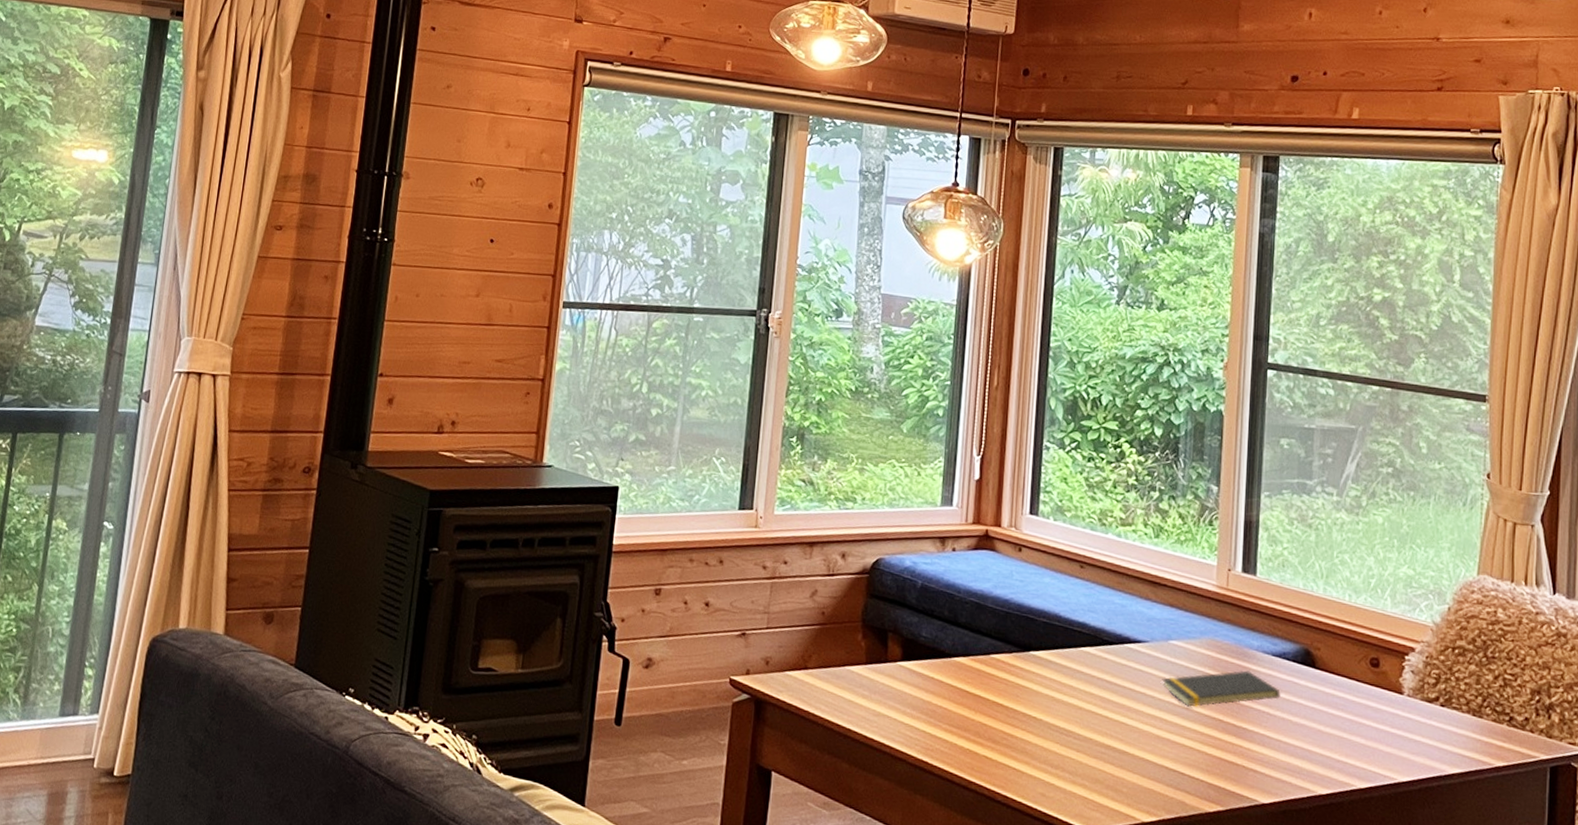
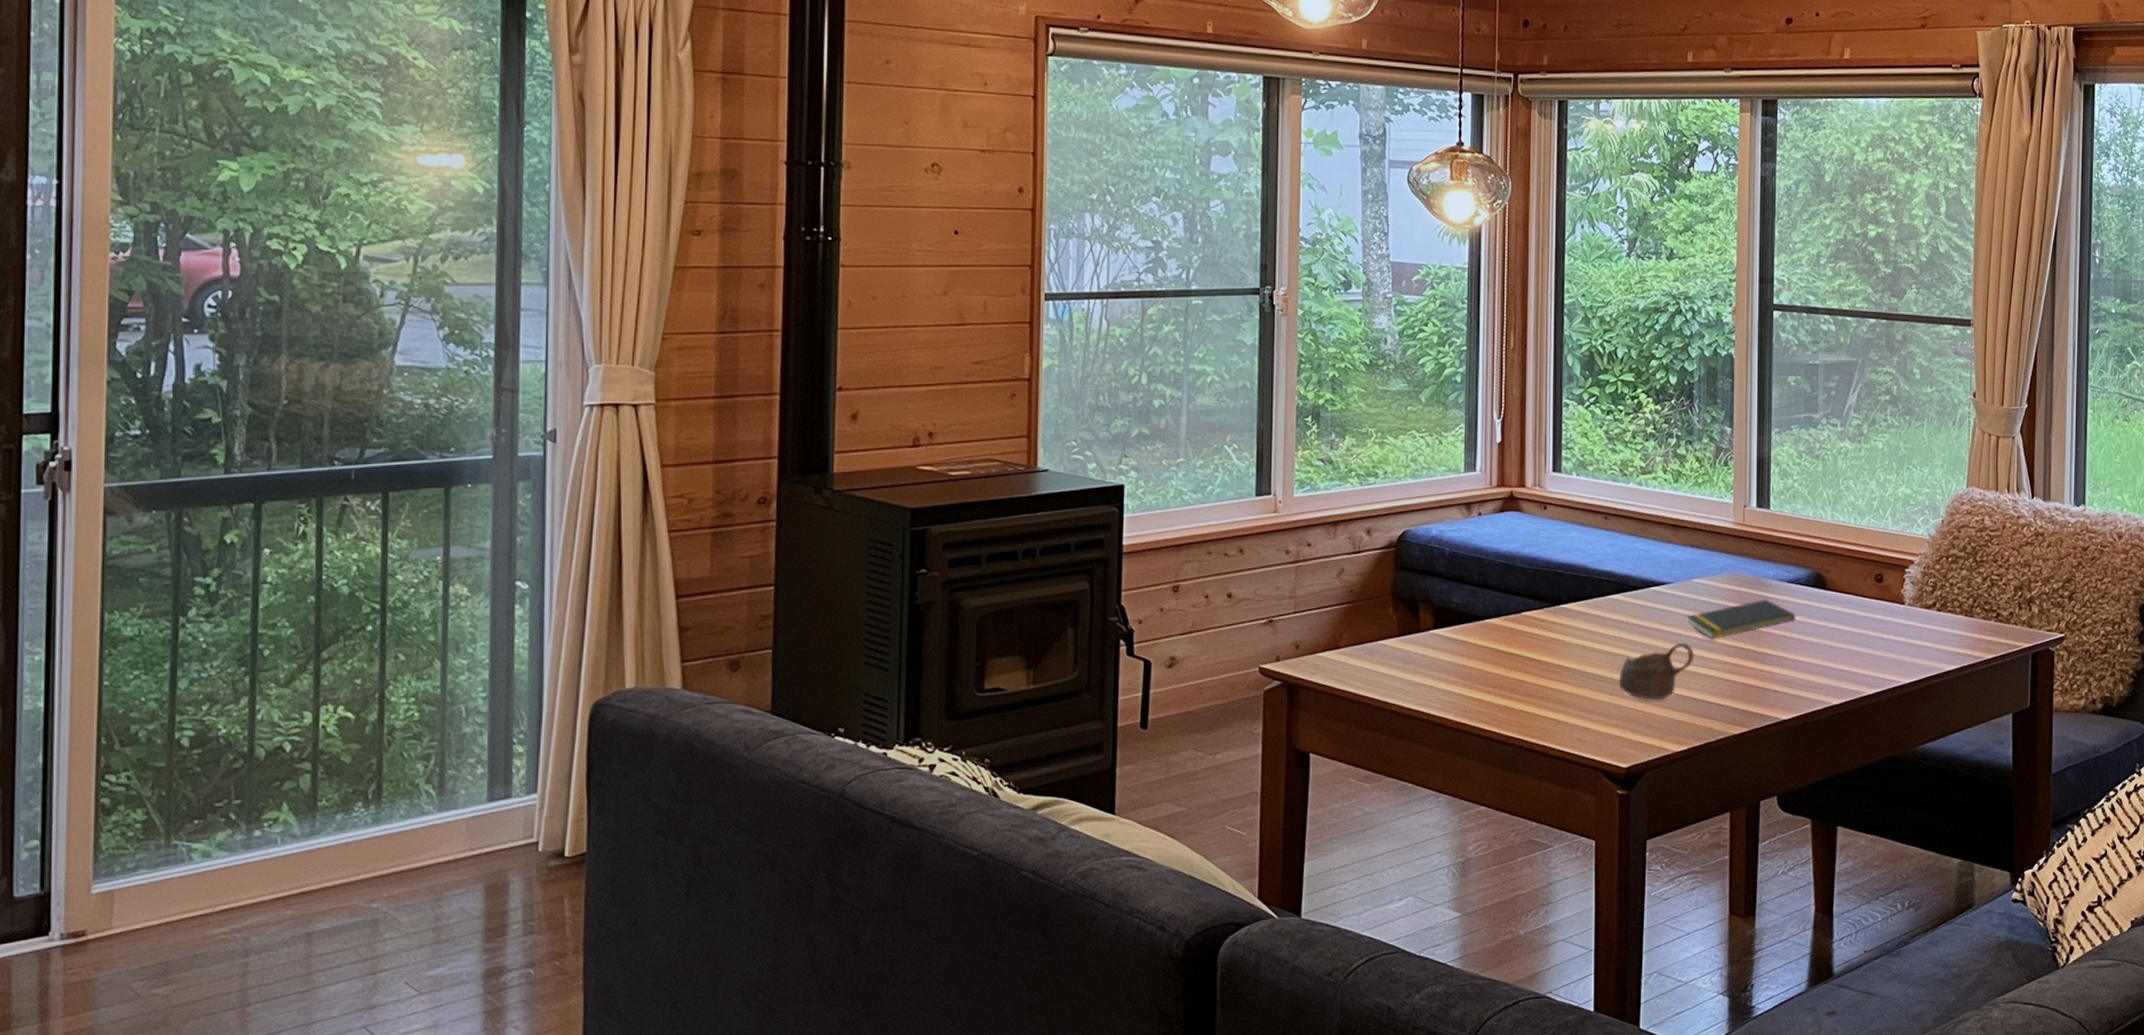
cup: none [1086,706,1169,764] -> present [1618,642,1694,700]

